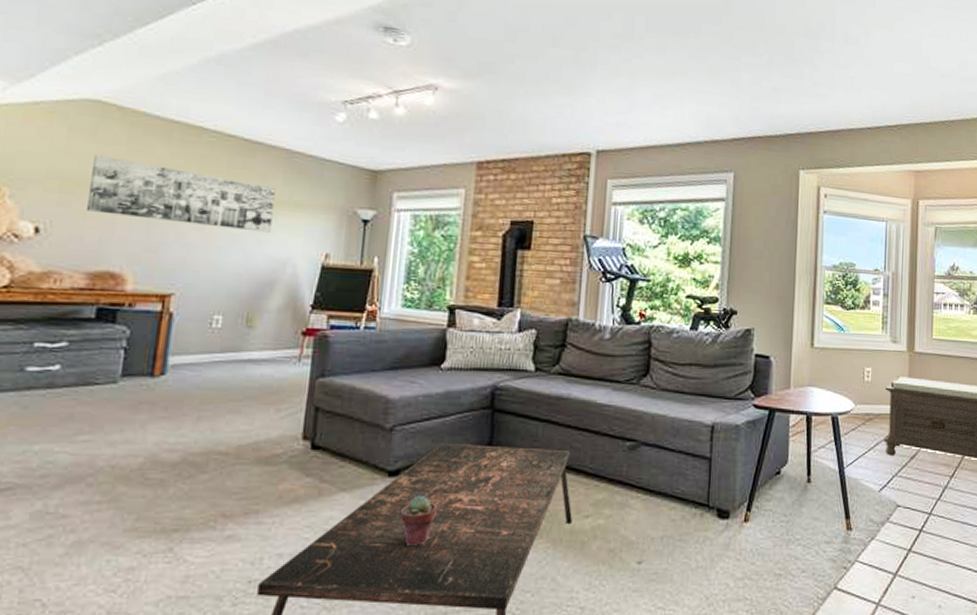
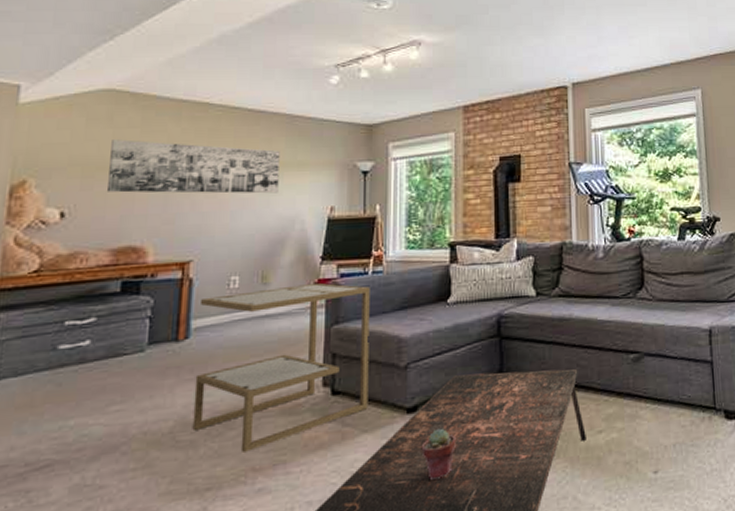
side table: none [163,331,361,497] -> present [192,282,370,452]

